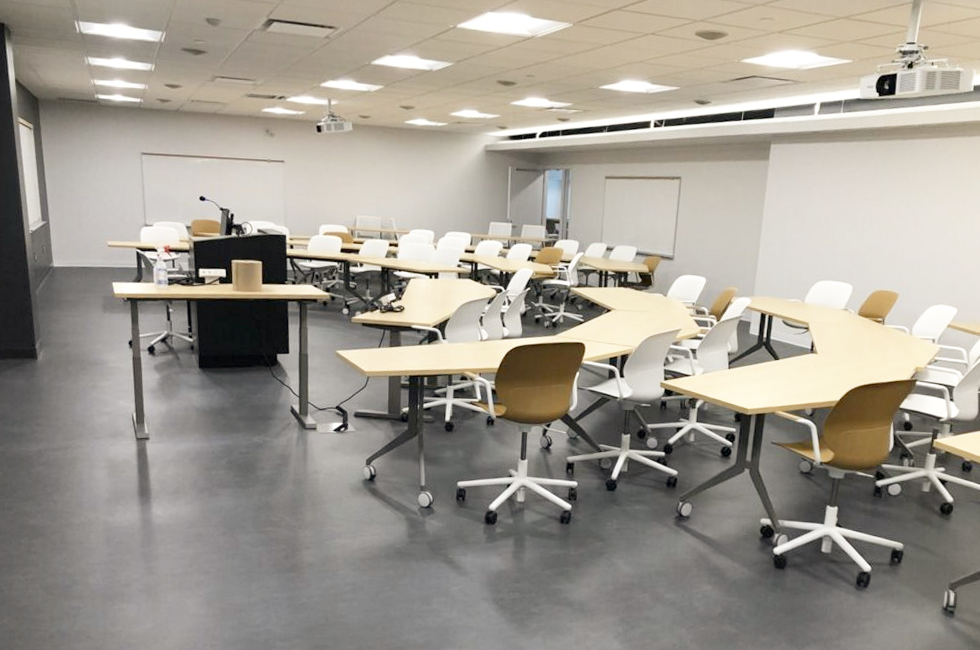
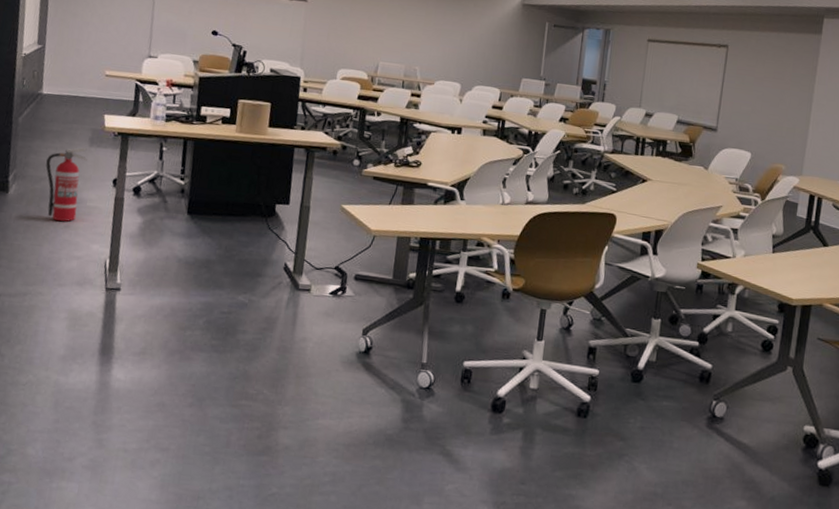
fire extinguisher: none [67,313,103,382] -> present [45,147,87,222]

